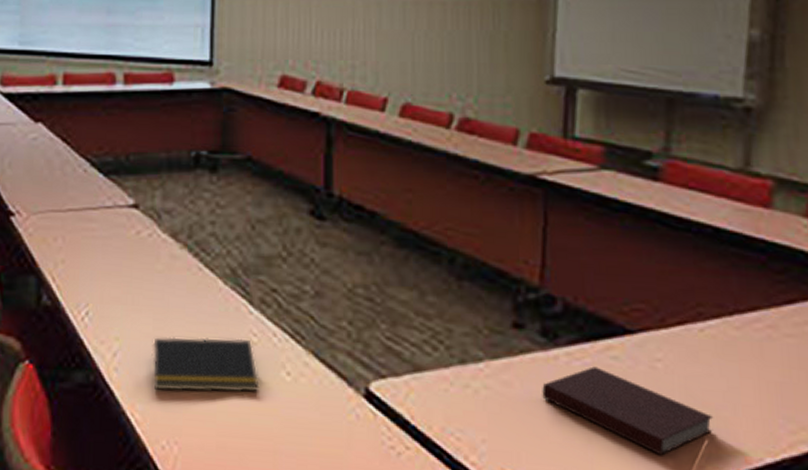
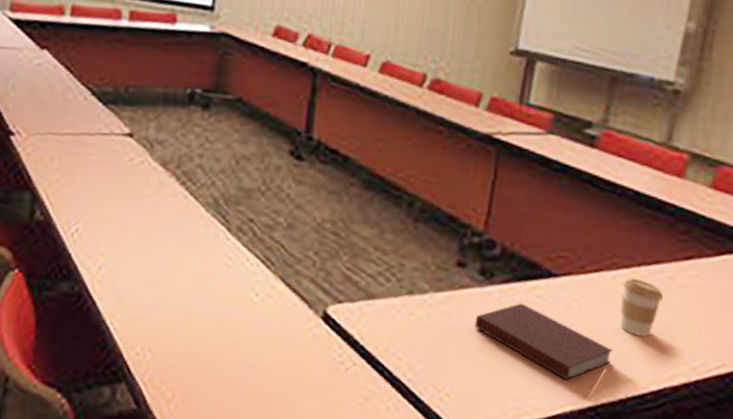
notepad: present [151,337,260,393] -> none [134,256,230,309]
coffee cup: none [714,329,766,399] -> present [620,278,663,337]

